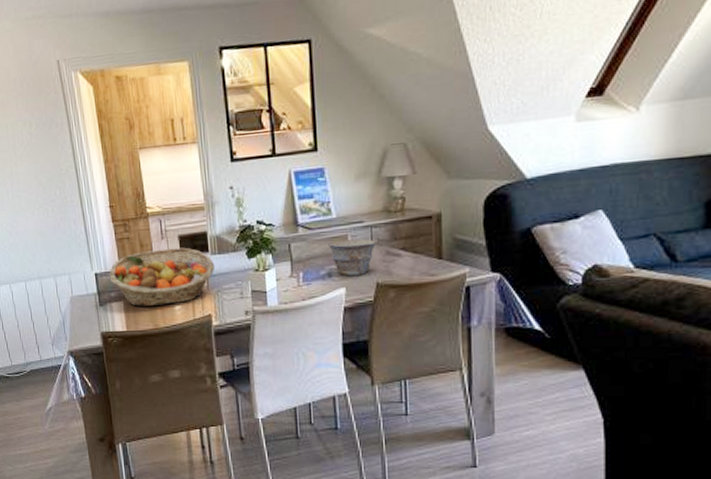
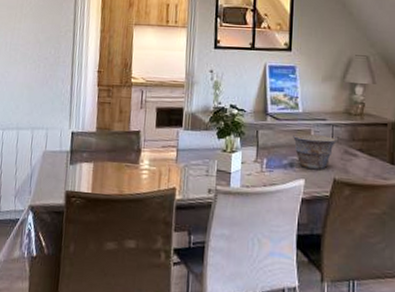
fruit basket: present [109,247,216,307] -> none [84,117,187,173]

